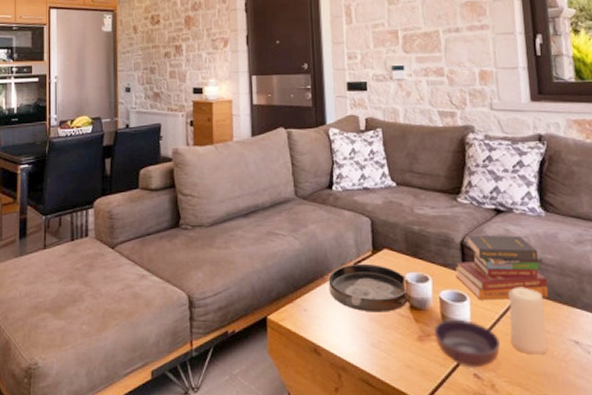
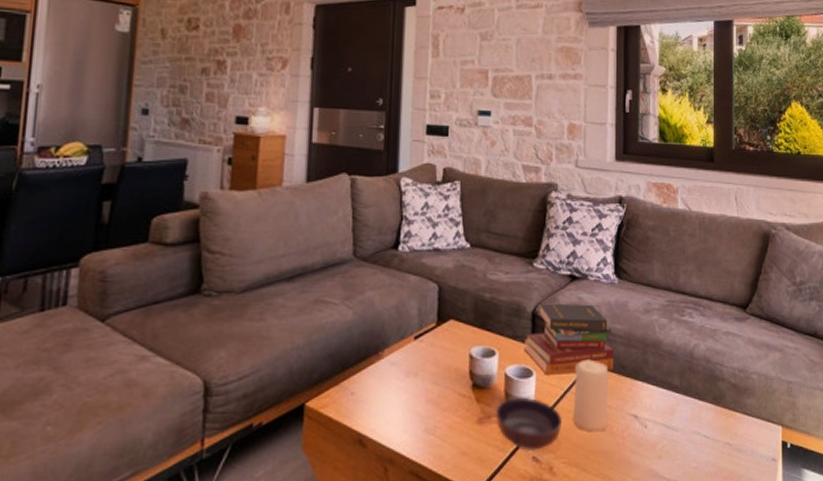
tray: present [328,263,411,312] -> none [383,336,474,394]

